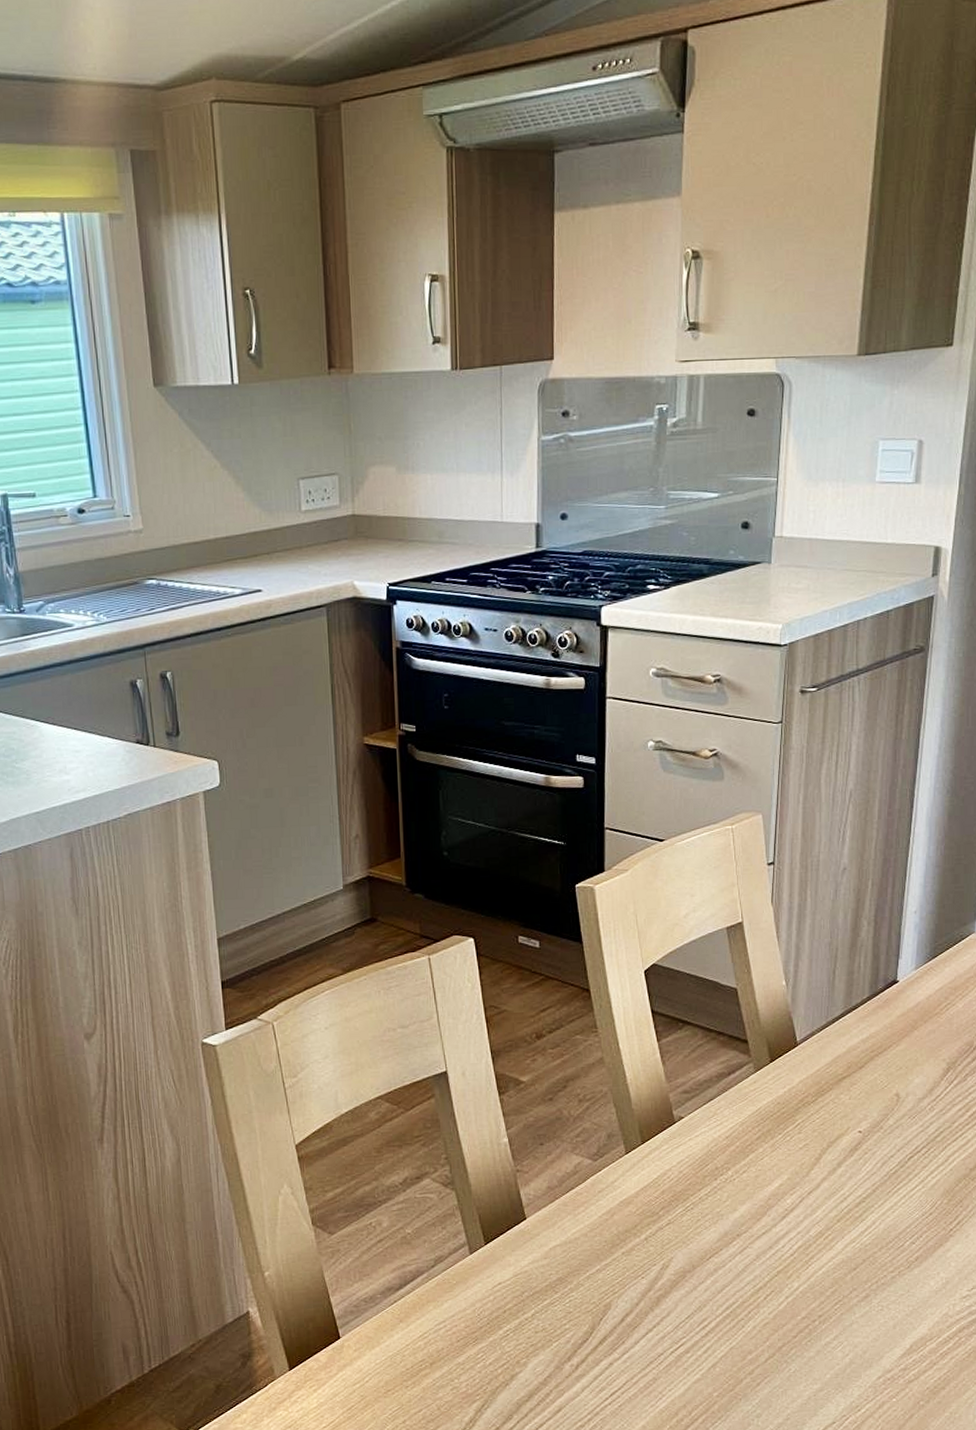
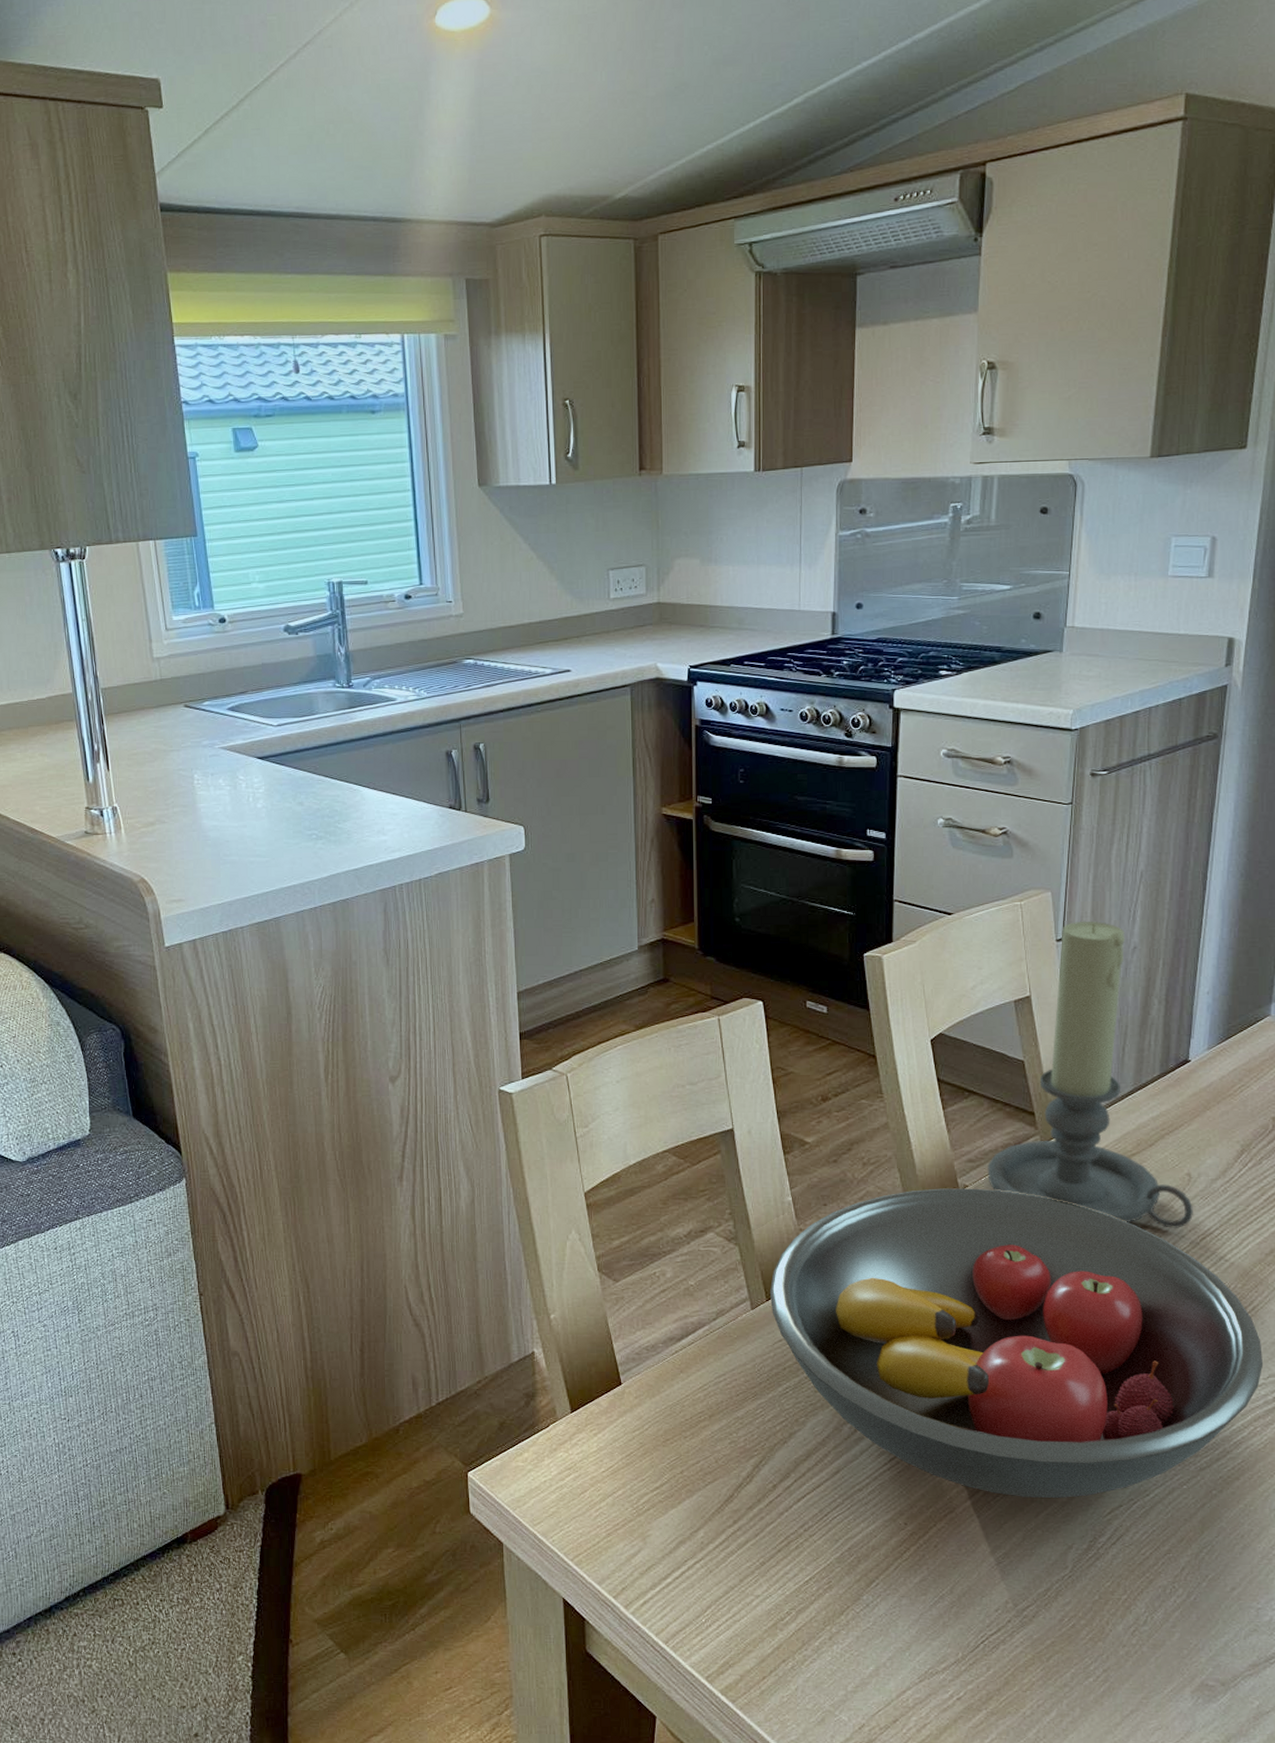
fruit bowl: none [487,1119,968,1422] -> present [769,1188,1264,1498]
candle holder: none [702,843,901,1149] -> present [987,921,1193,1228]

